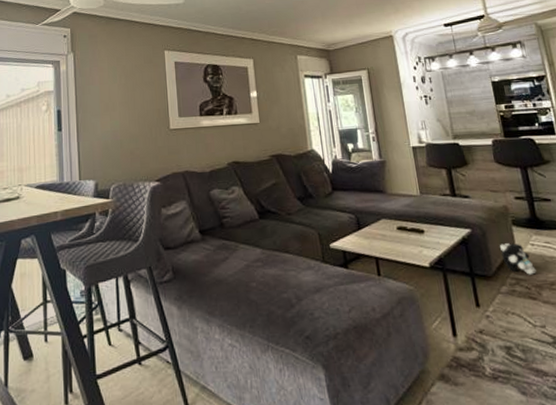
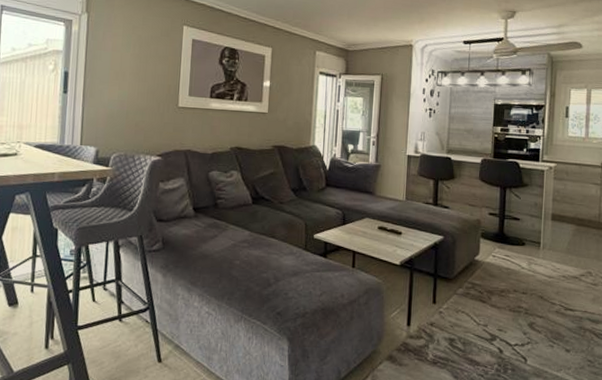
plush toy: present [500,243,536,275] -> none [465,252,492,282]

